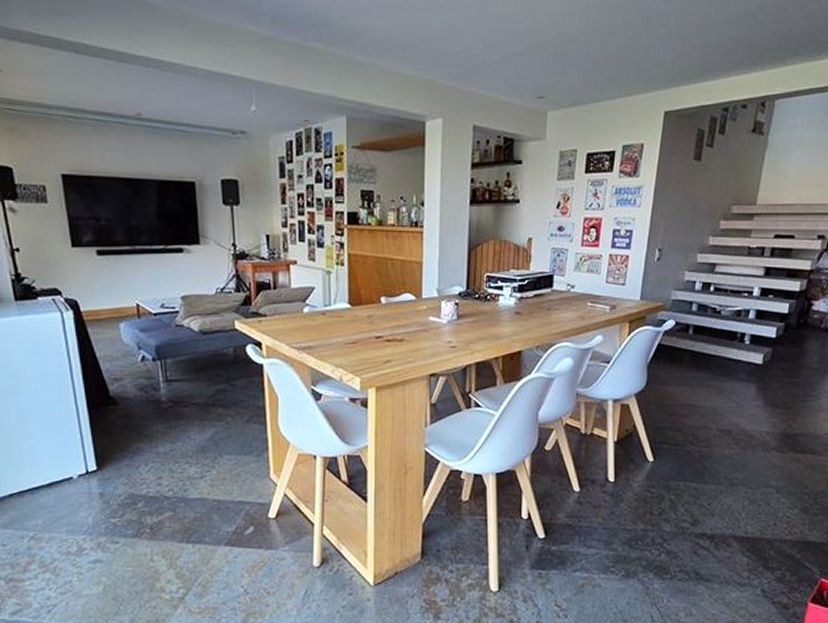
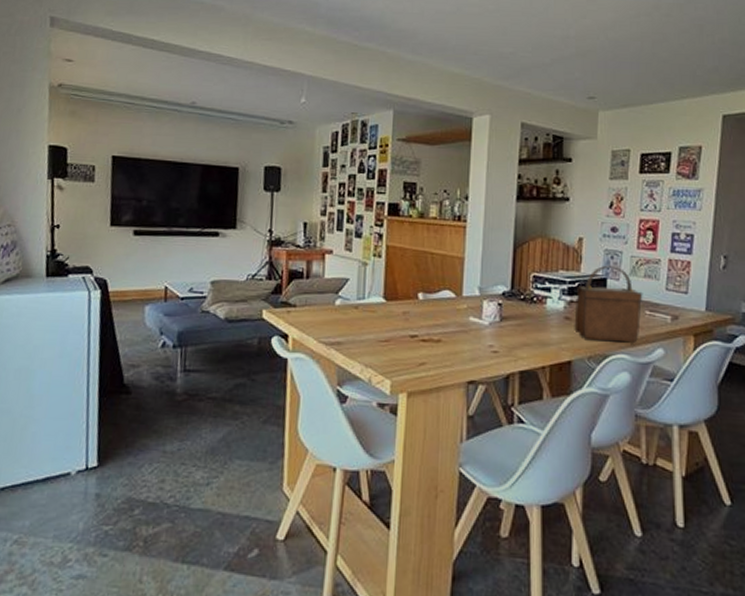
handbag: none [524,262,586,332] -> present [574,265,643,343]

